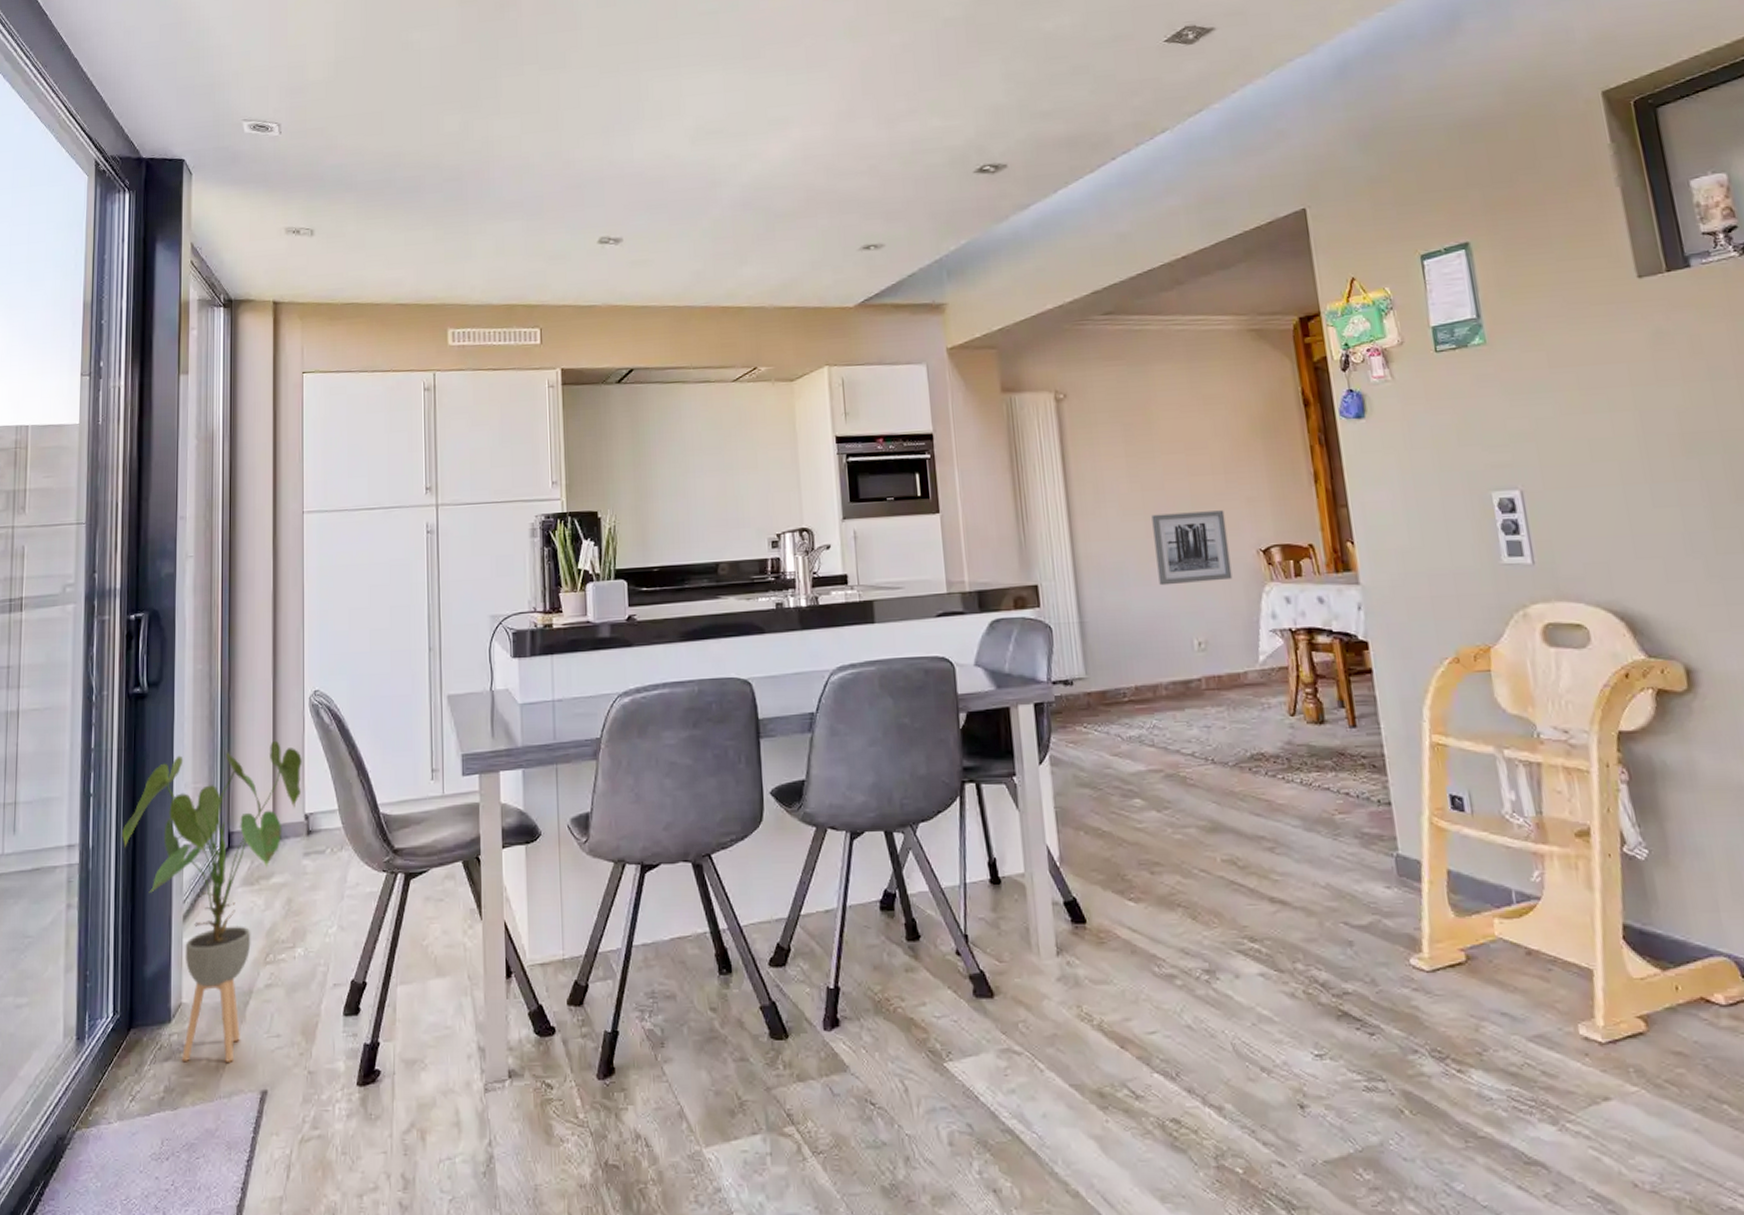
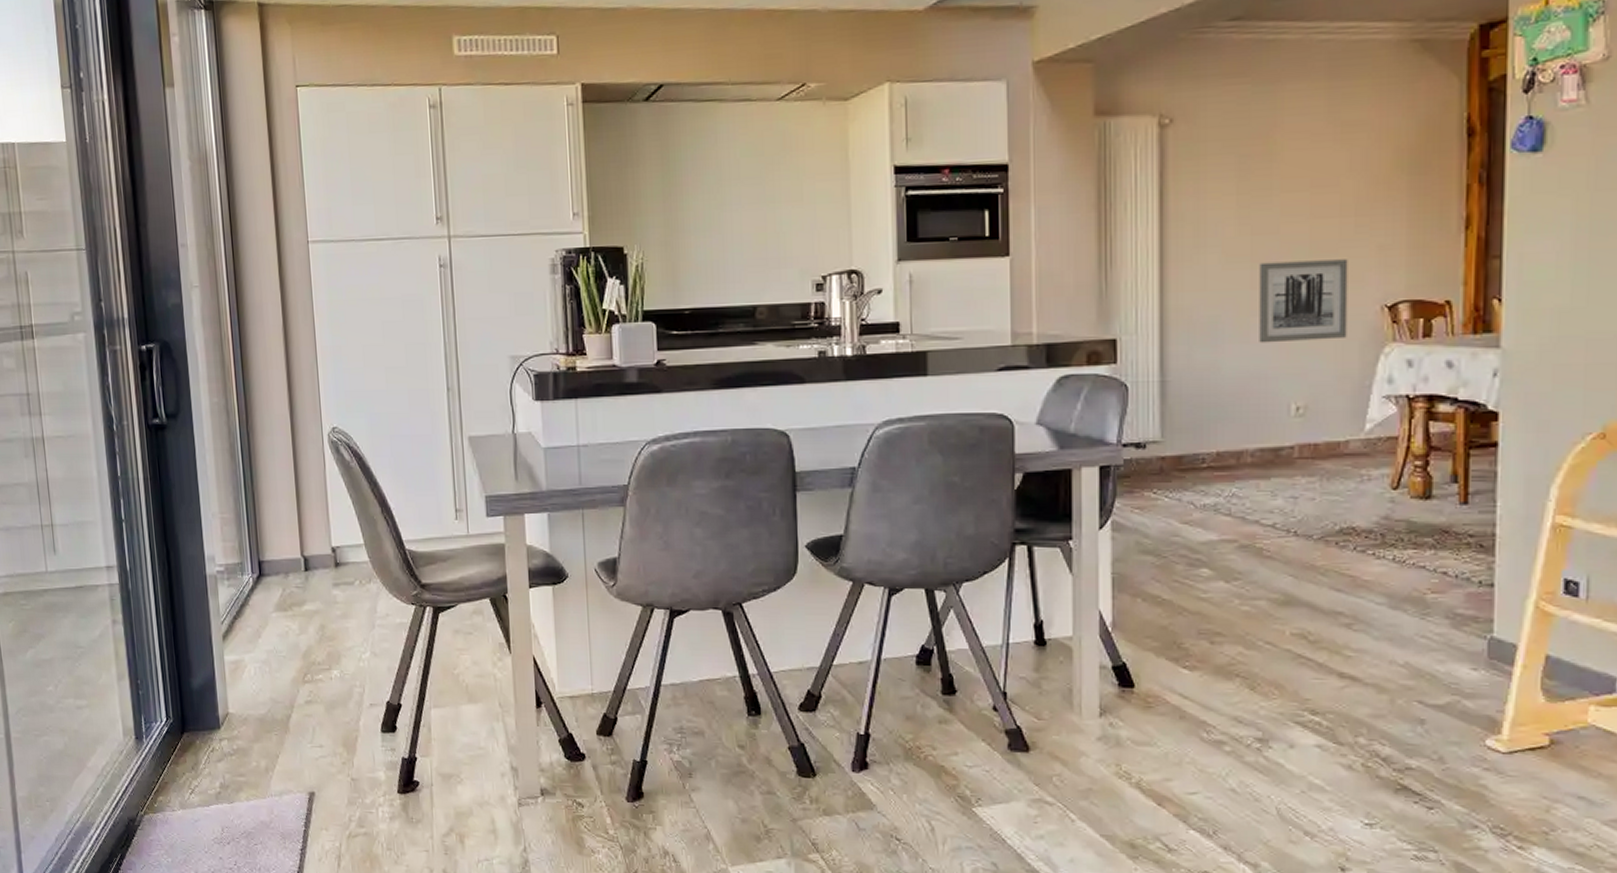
house plant: present [122,740,302,1062] -> none [156,475,326,766]

